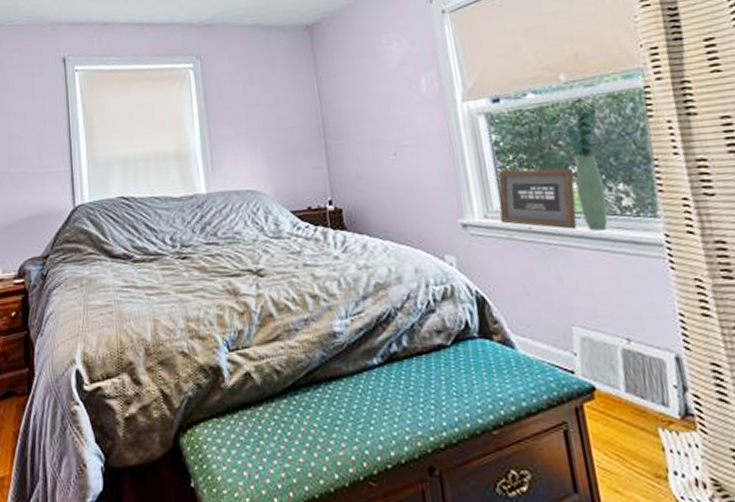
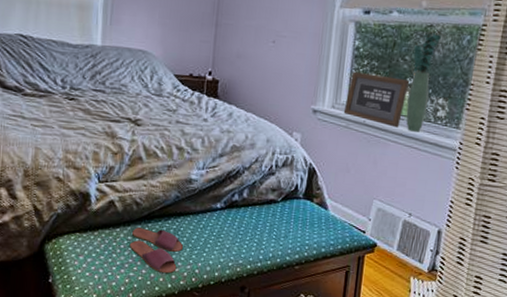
slippers: none [277,401,343,460] -> present [129,227,183,274]

